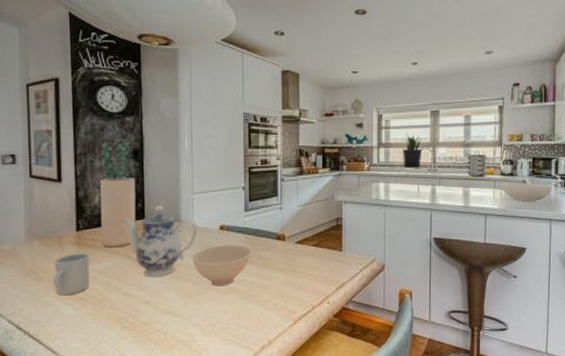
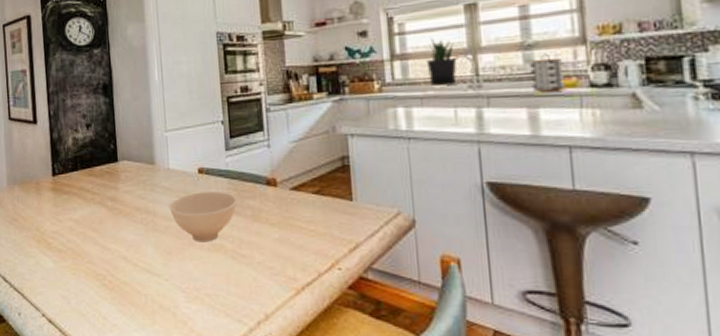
cup: present [53,253,91,296] -> none [33,200,68,247]
vase: present [100,132,136,248] -> none [71,65,110,194]
teapot: present [121,204,198,278] -> none [94,145,174,229]
bowl: present [501,182,552,202] -> none [592,96,688,126]

